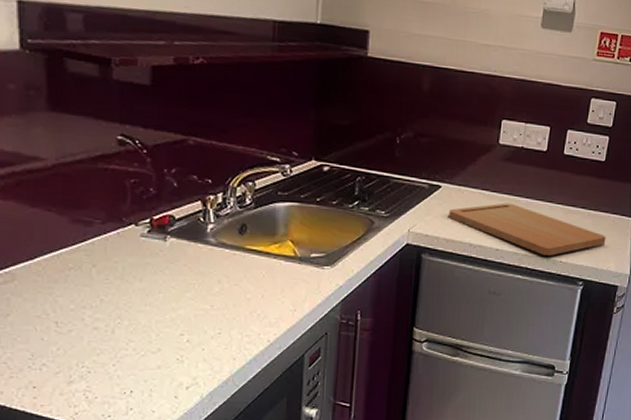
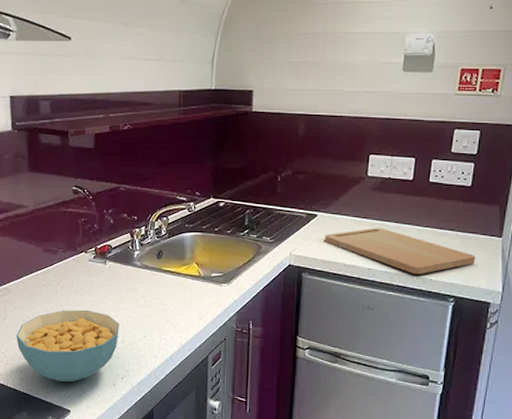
cereal bowl: none [26,300,184,398] -> present [16,309,119,383]

